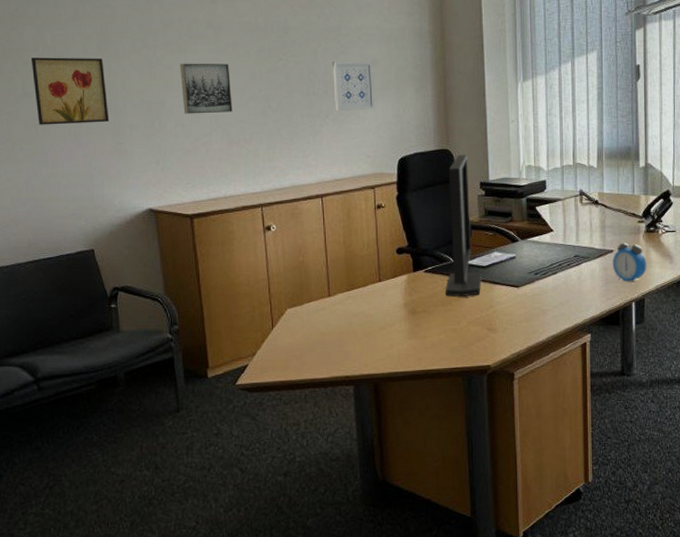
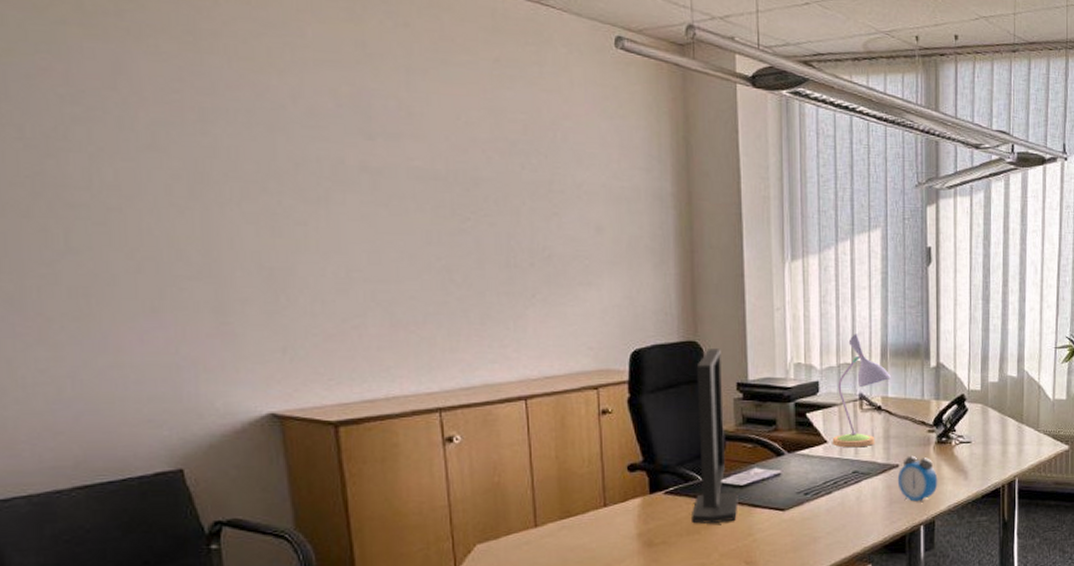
wall art: present [31,57,110,125] -> none [78,198,209,295]
wall art: present [180,63,233,114] -> none [318,217,398,287]
wall art: present [332,61,375,111] -> none [541,225,600,290]
desk lamp: none [557,140,607,236] -> present [832,334,892,448]

